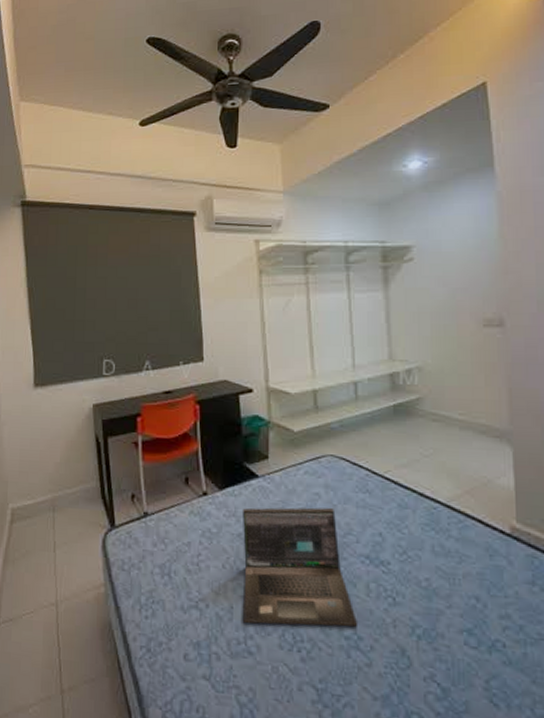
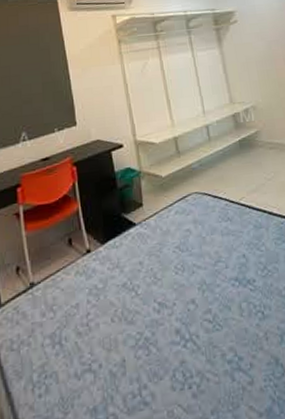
laptop: present [242,507,357,627] -> none [124,241,236,373]

